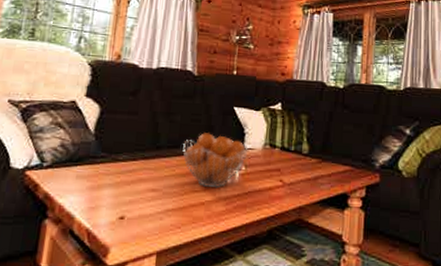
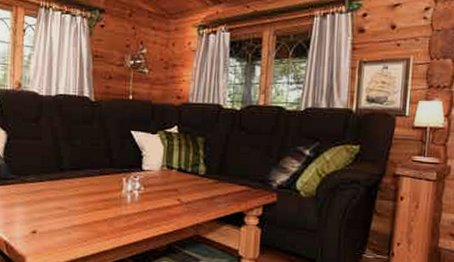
fruit basket: present [182,133,248,188] -> none [85,156,147,207]

